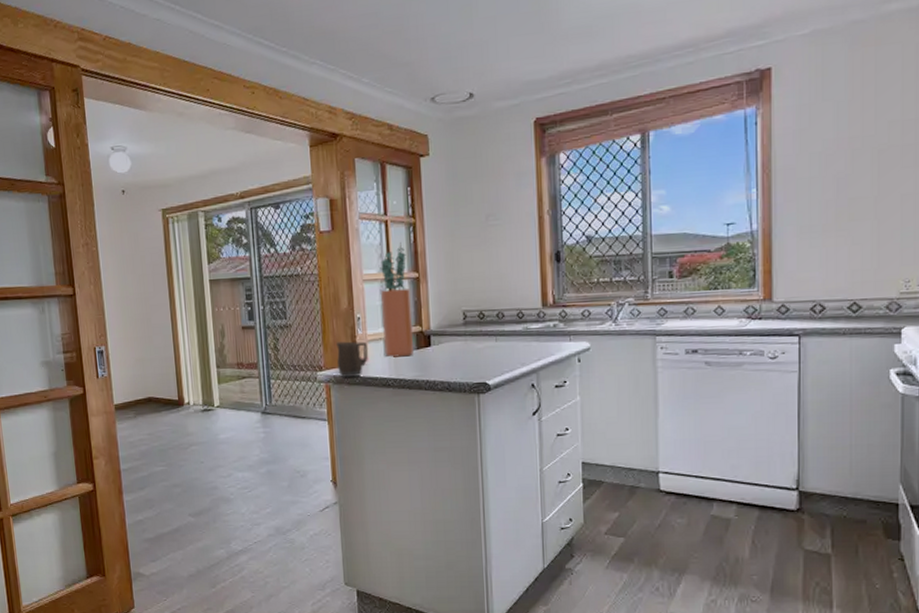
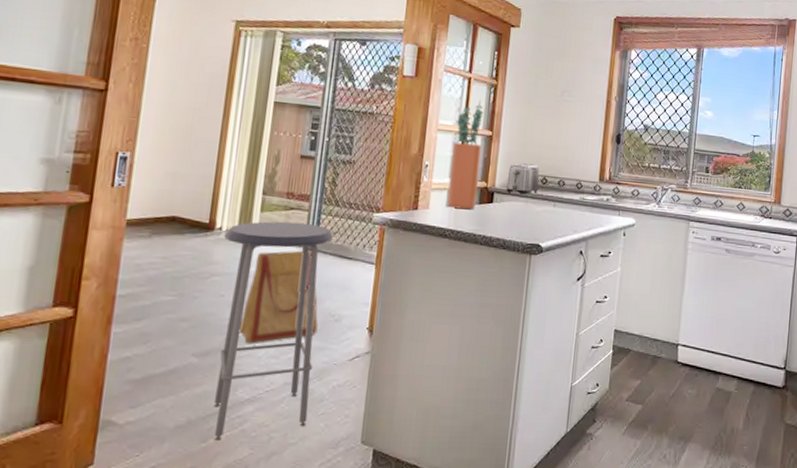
bar stool: none [192,389,294,586] -> present [213,221,333,441]
shopping bag: none [221,414,288,503] -> present [239,250,318,344]
mug: present [336,341,368,377] -> none [396,185,431,223]
toaster: none [441,300,477,333] -> present [506,163,540,195]

